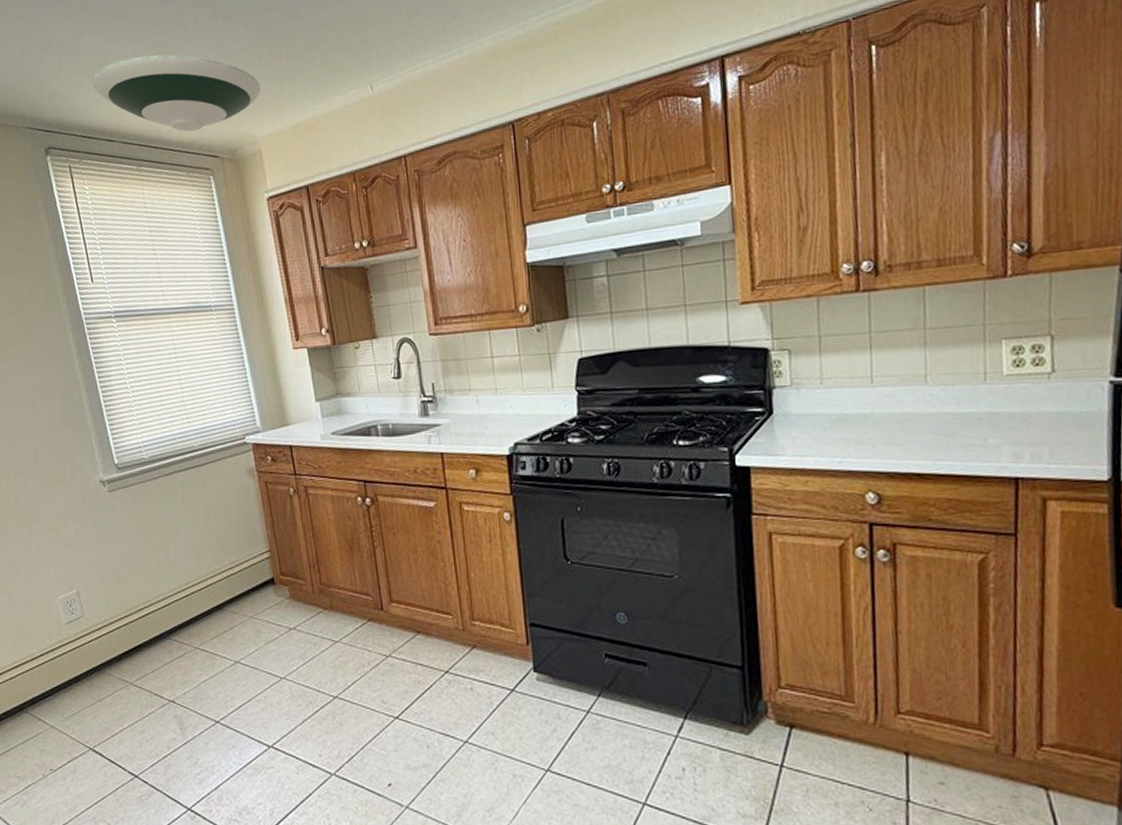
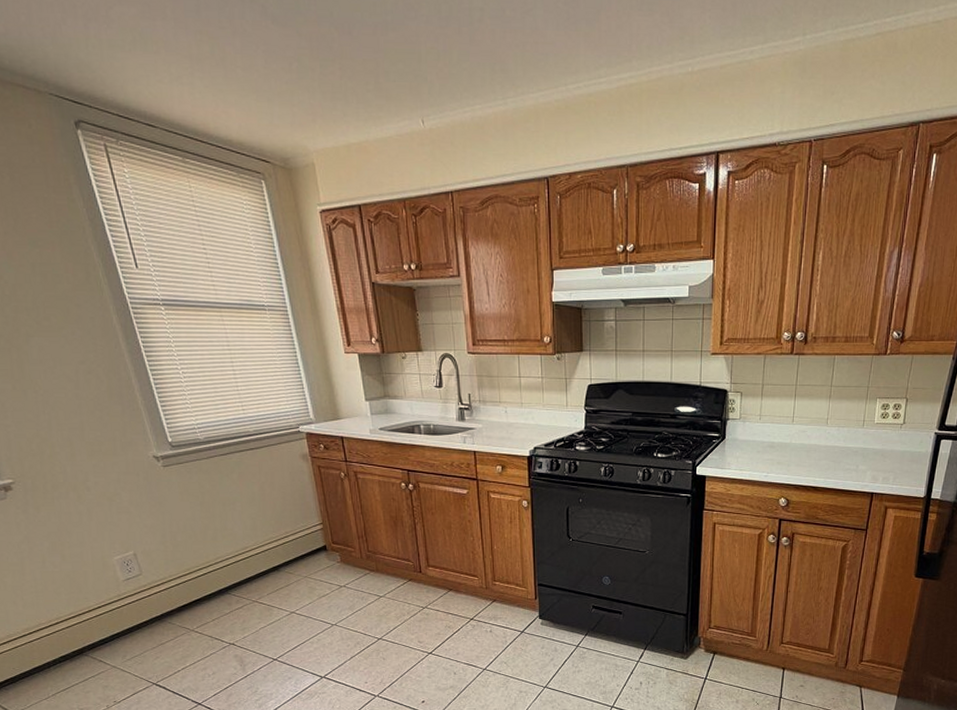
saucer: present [91,54,261,132] -> none [126,40,314,132]

